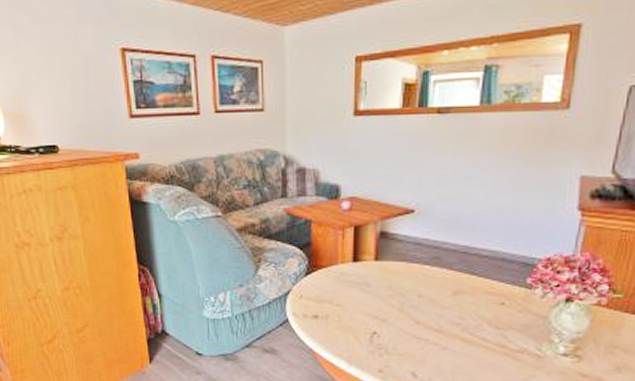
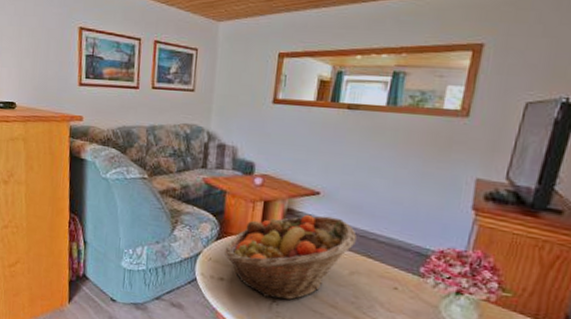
fruit basket: none [316,235,457,331] -> present [224,214,357,300]

